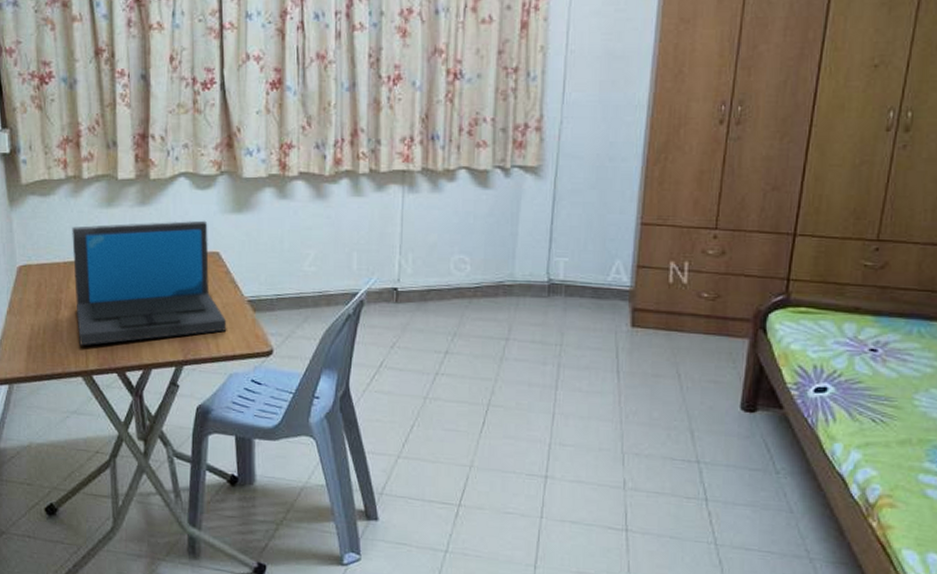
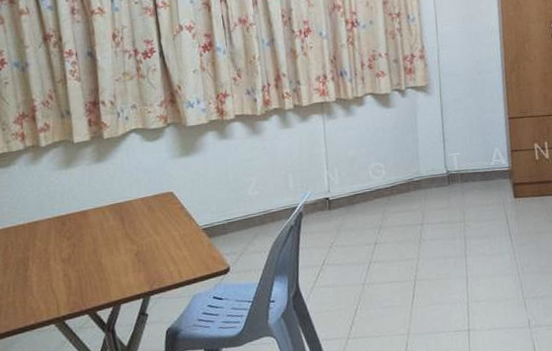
laptop: present [72,220,227,346] -> none [34,167,187,296]

